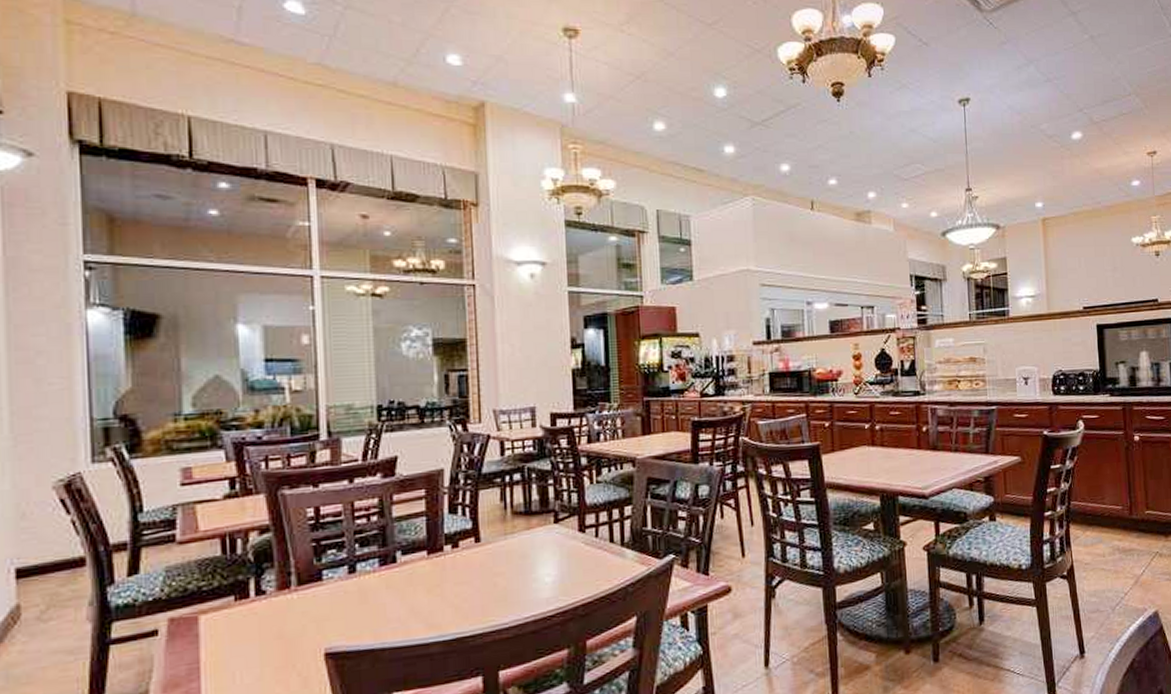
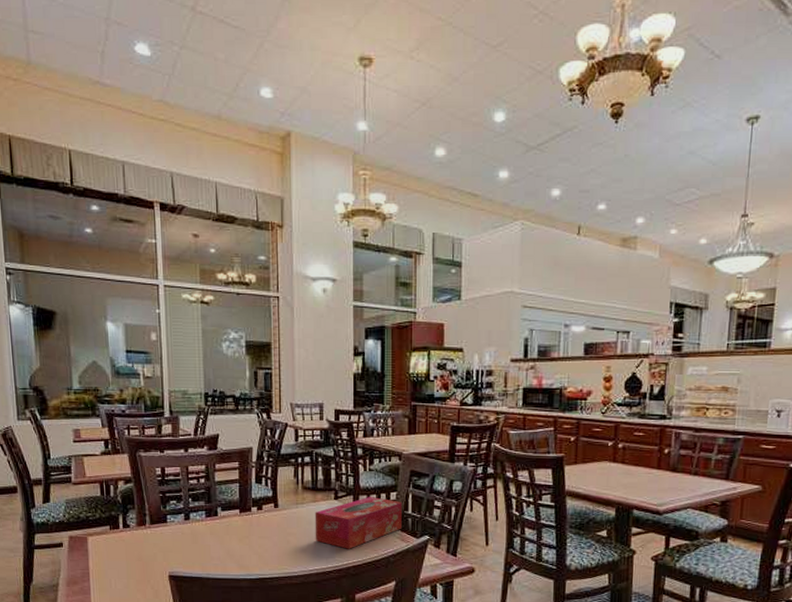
tissue box: none [529,514,640,584] -> present [315,497,402,549]

